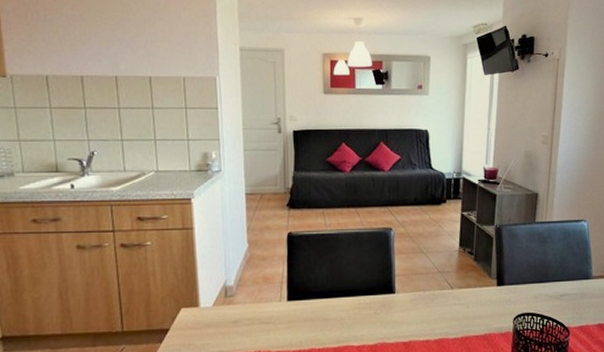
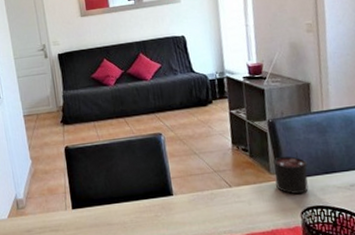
candle: none [494,259,526,301] -> present [272,152,309,195]

